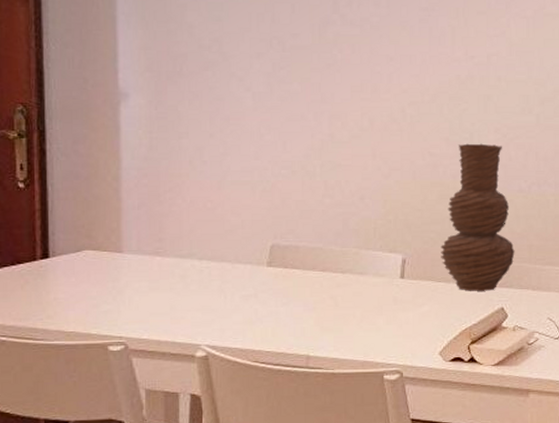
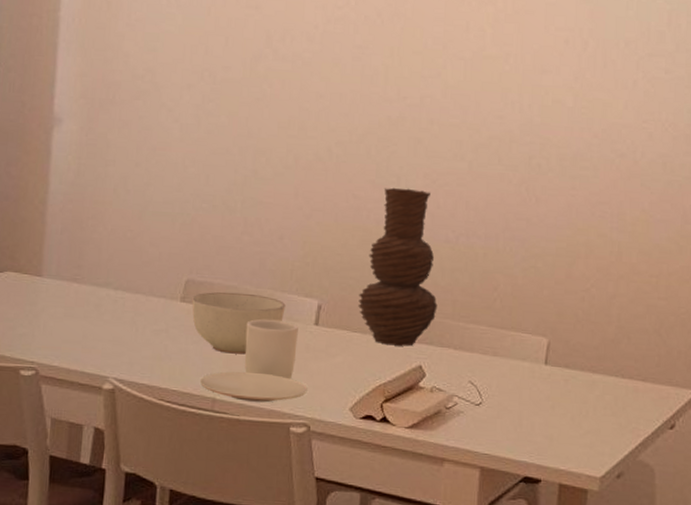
bowl: none [277,253,371,312] -> present [191,292,286,355]
plate: none [292,327,398,355] -> present [199,371,308,403]
mug: none [334,277,385,331] -> present [244,319,298,380]

